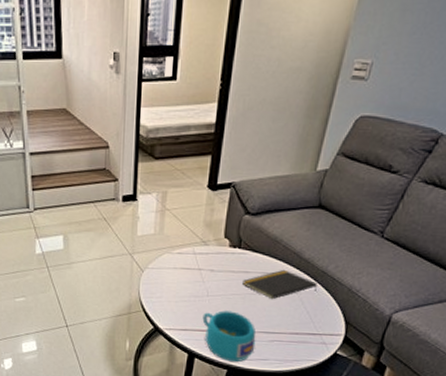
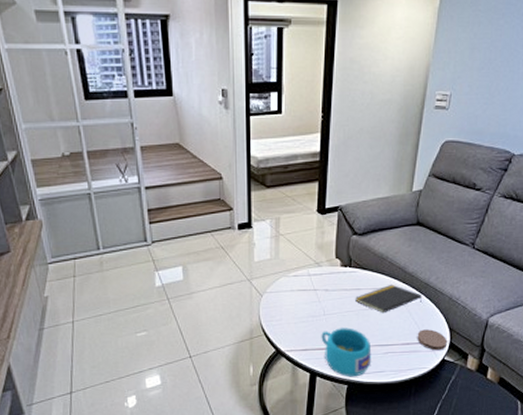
coaster: none [307,320,342,344] -> present [417,329,448,351]

